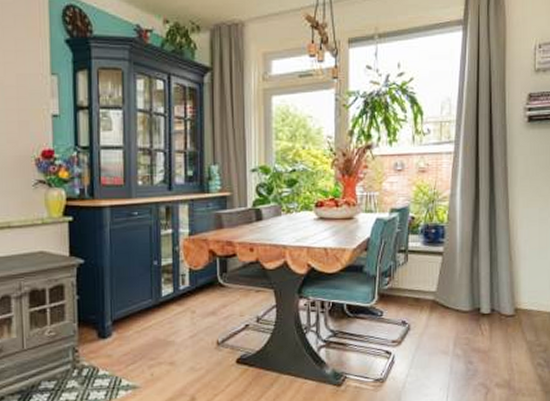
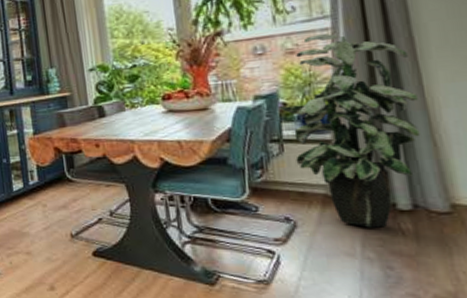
indoor plant: none [408,157,504,329] -> present [279,33,421,228]

